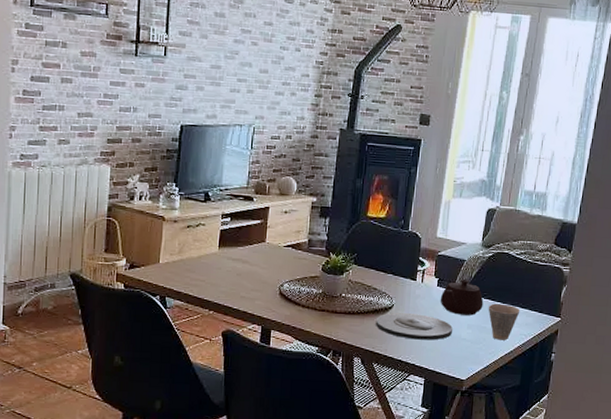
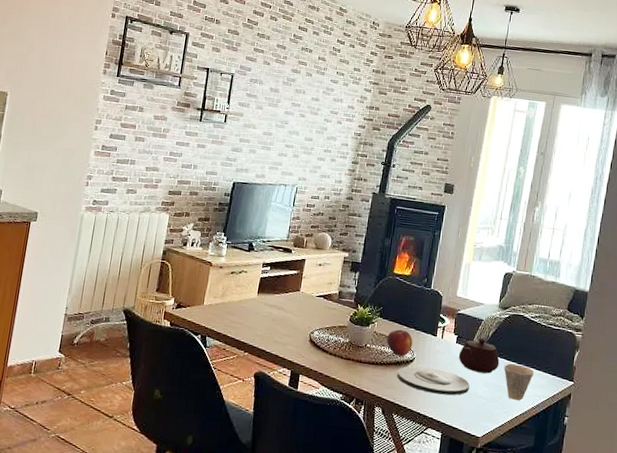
fruit: none [363,276,391,305] -> present [386,329,413,357]

